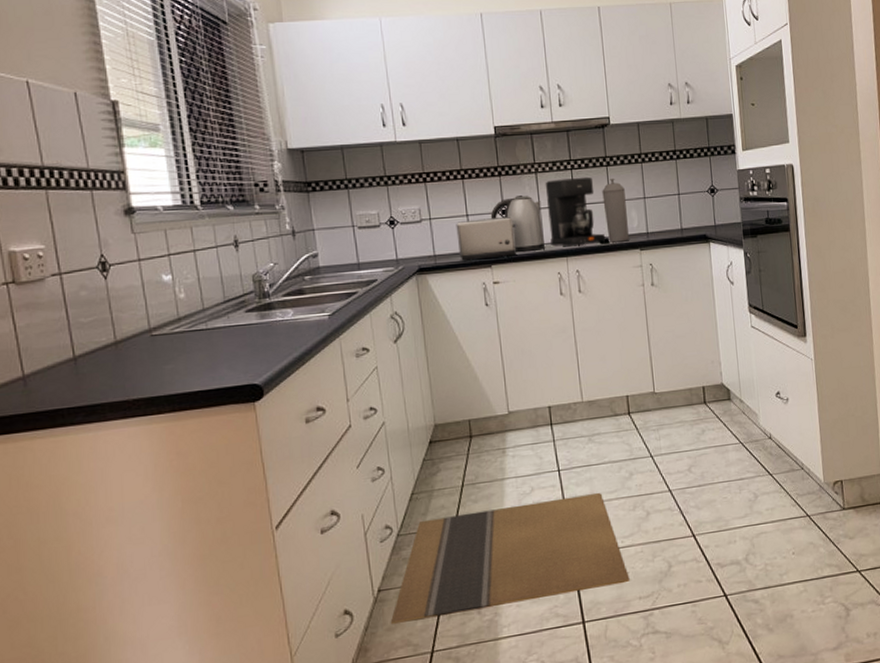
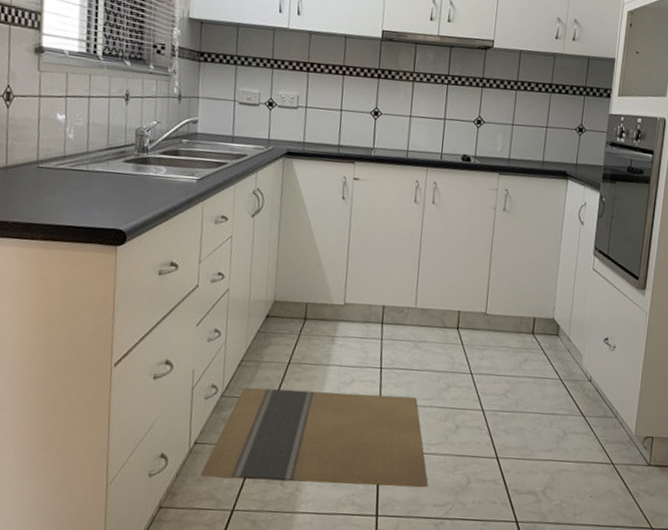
toaster: present [456,216,518,261] -> none [327,114,387,157]
kettle: present [490,195,545,253] -> none [362,100,413,156]
coffee maker: present [545,176,606,247] -> none [414,91,468,160]
canister: present [602,178,629,243] -> none [470,99,495,163]

